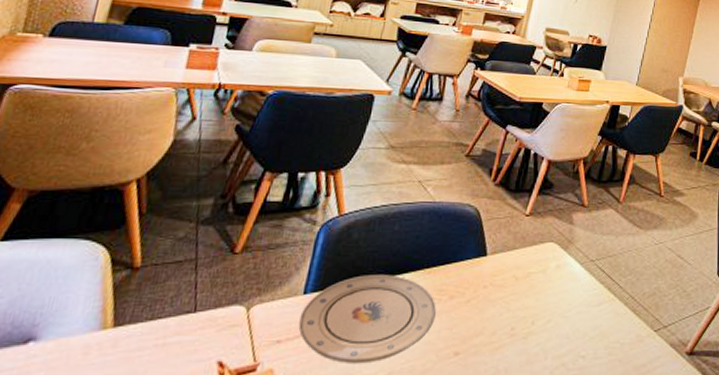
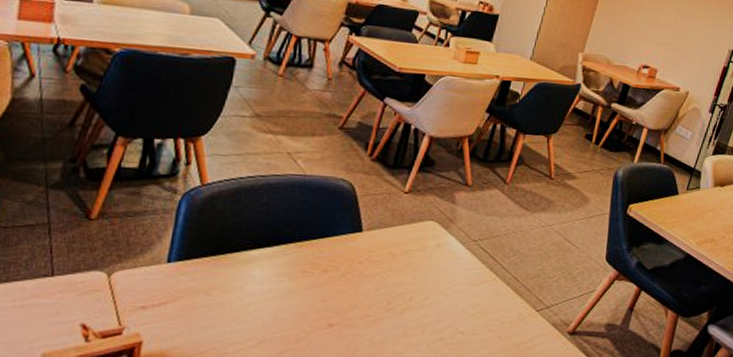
plate: present [299,275,436,364] -> none [164,246,309,332]

